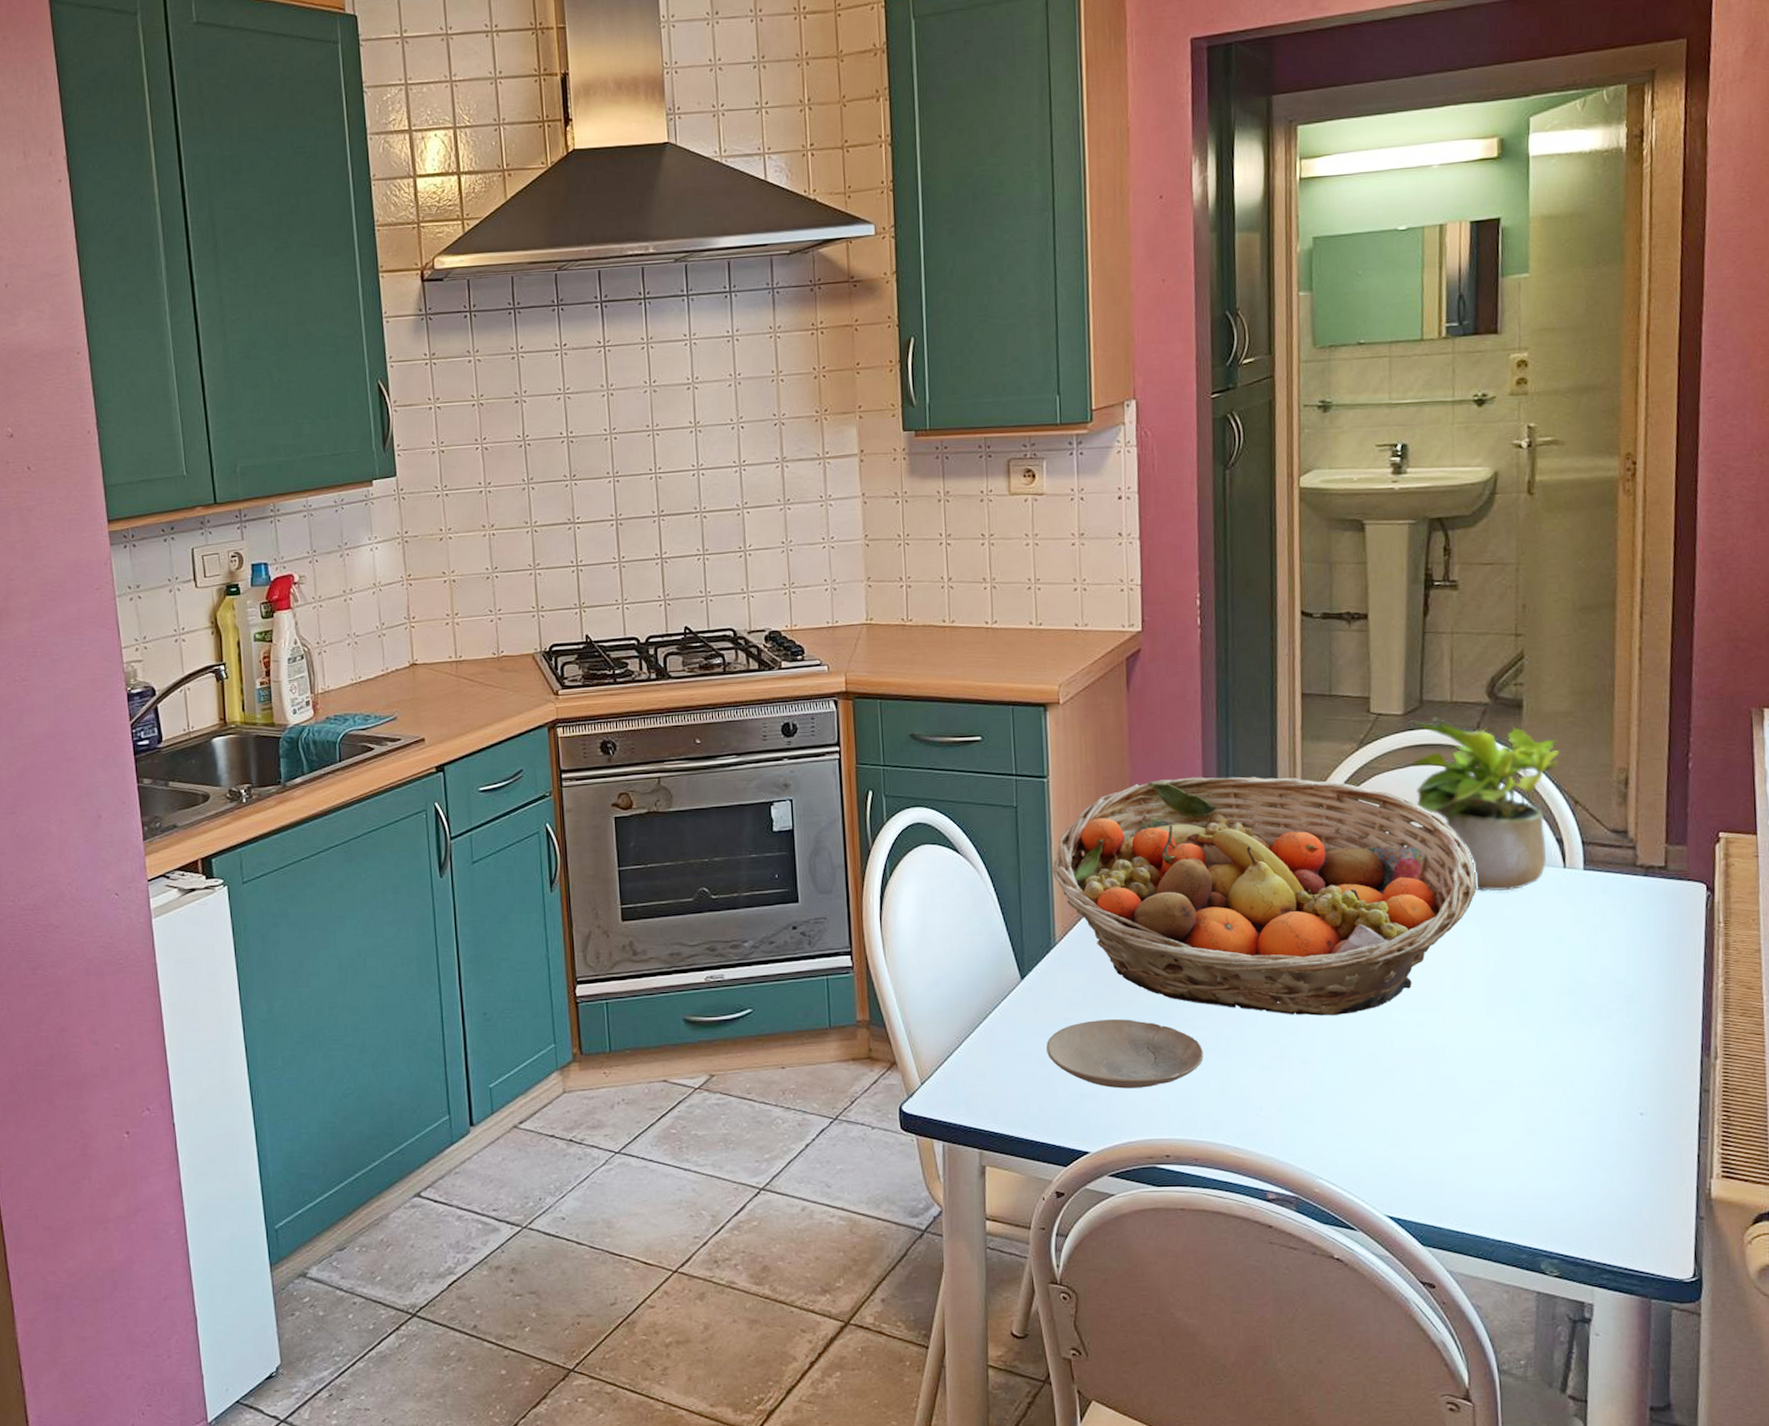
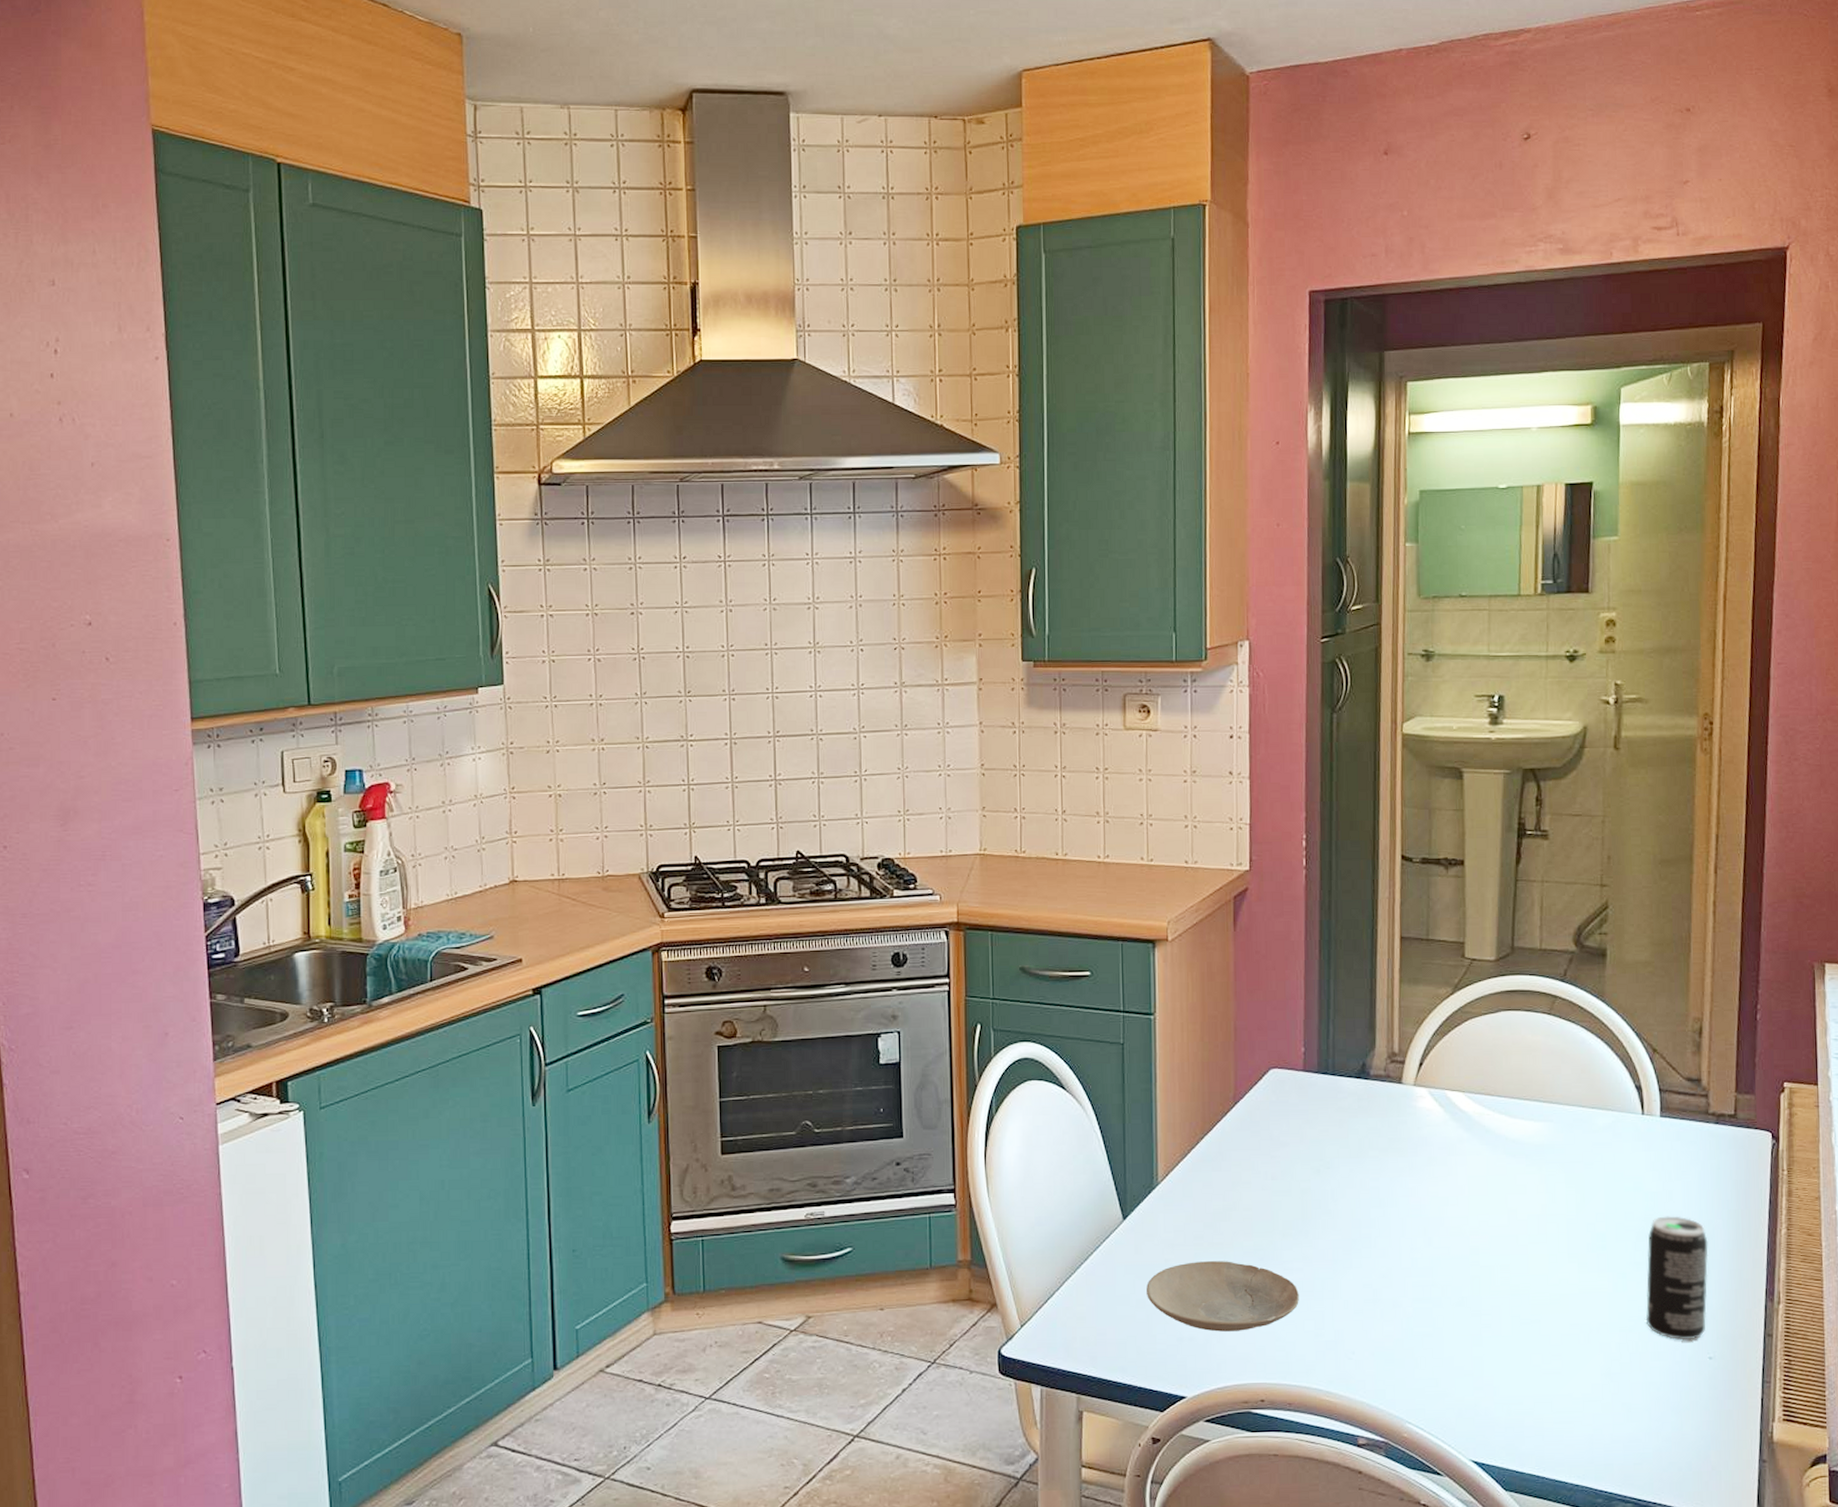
fruit basket: present [1052,776,1477,1016] -> none [1157,1017,1561,1259]
potted plant: present [1407,717,1560,892] -> none [1499,963,1640,1137]
beverage can: none [1570,970,1638,1095] -> present [1645,1216,1709,1340]

